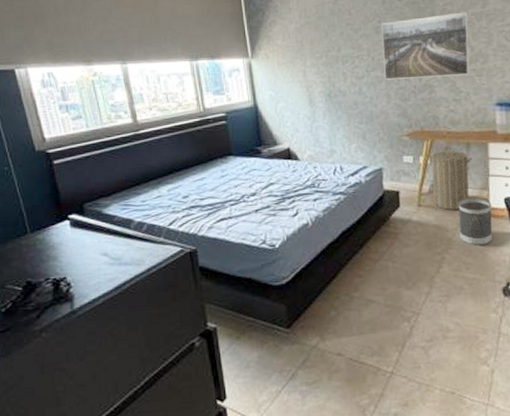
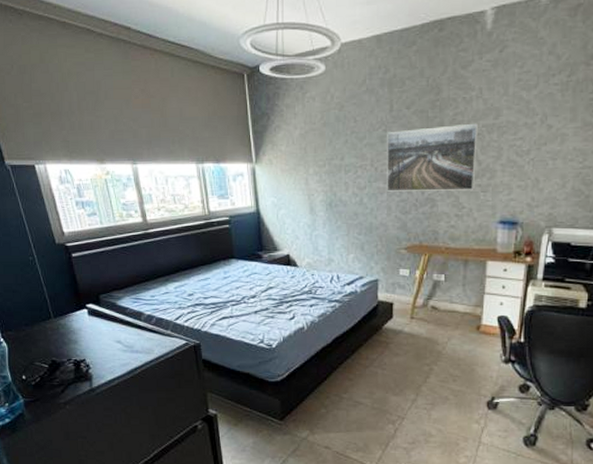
laundry hamper: present [429,147,473,211] -> none [425,263,469,325]
wastebasket: present [458,198,493,246] -> none [449,314,485,361]

